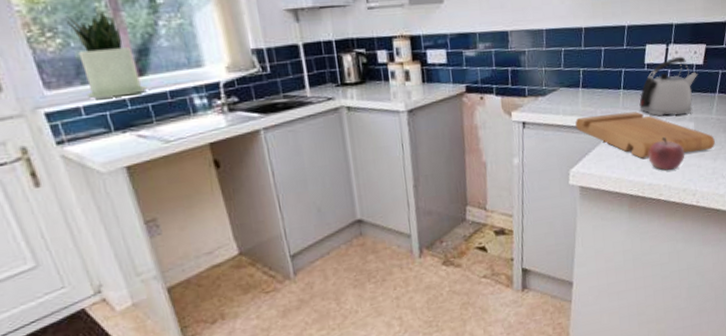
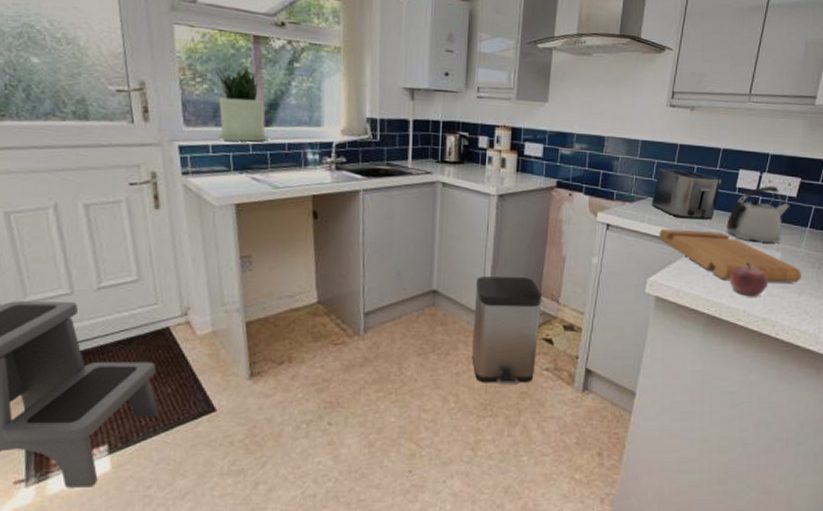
pedal bin: none [400,190,473,302] -> present [472,276,543,385]
toaster: none [563,53,630,104] -> present [652,167,722,220]

